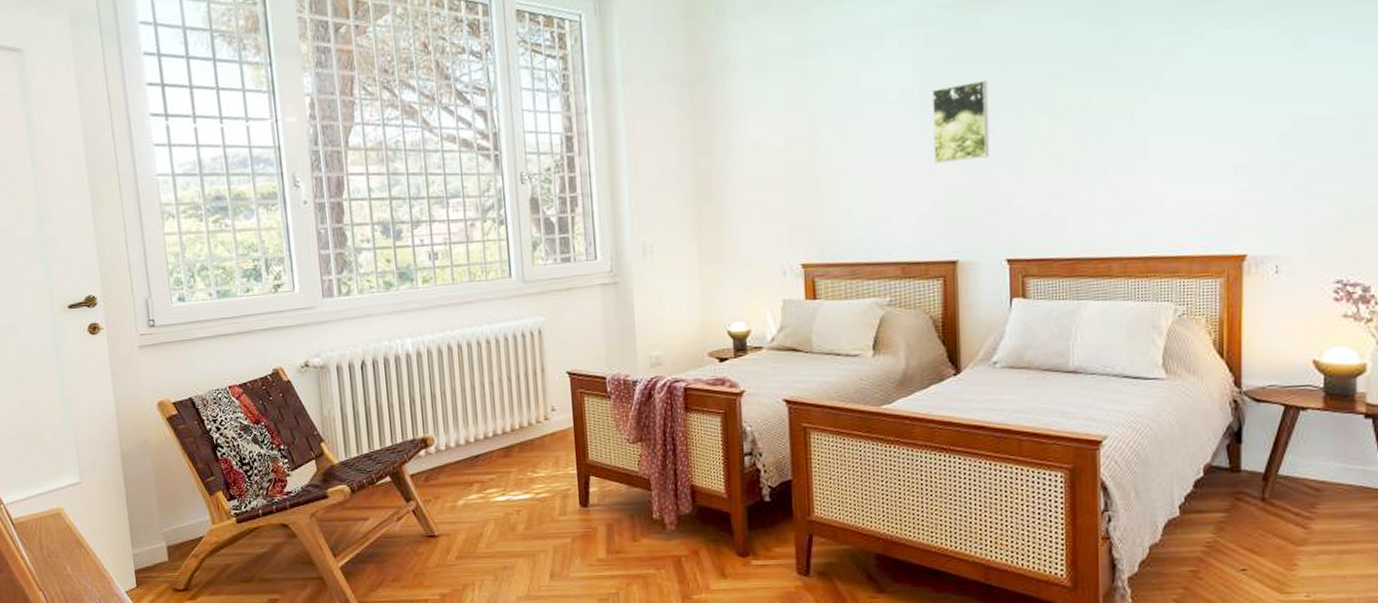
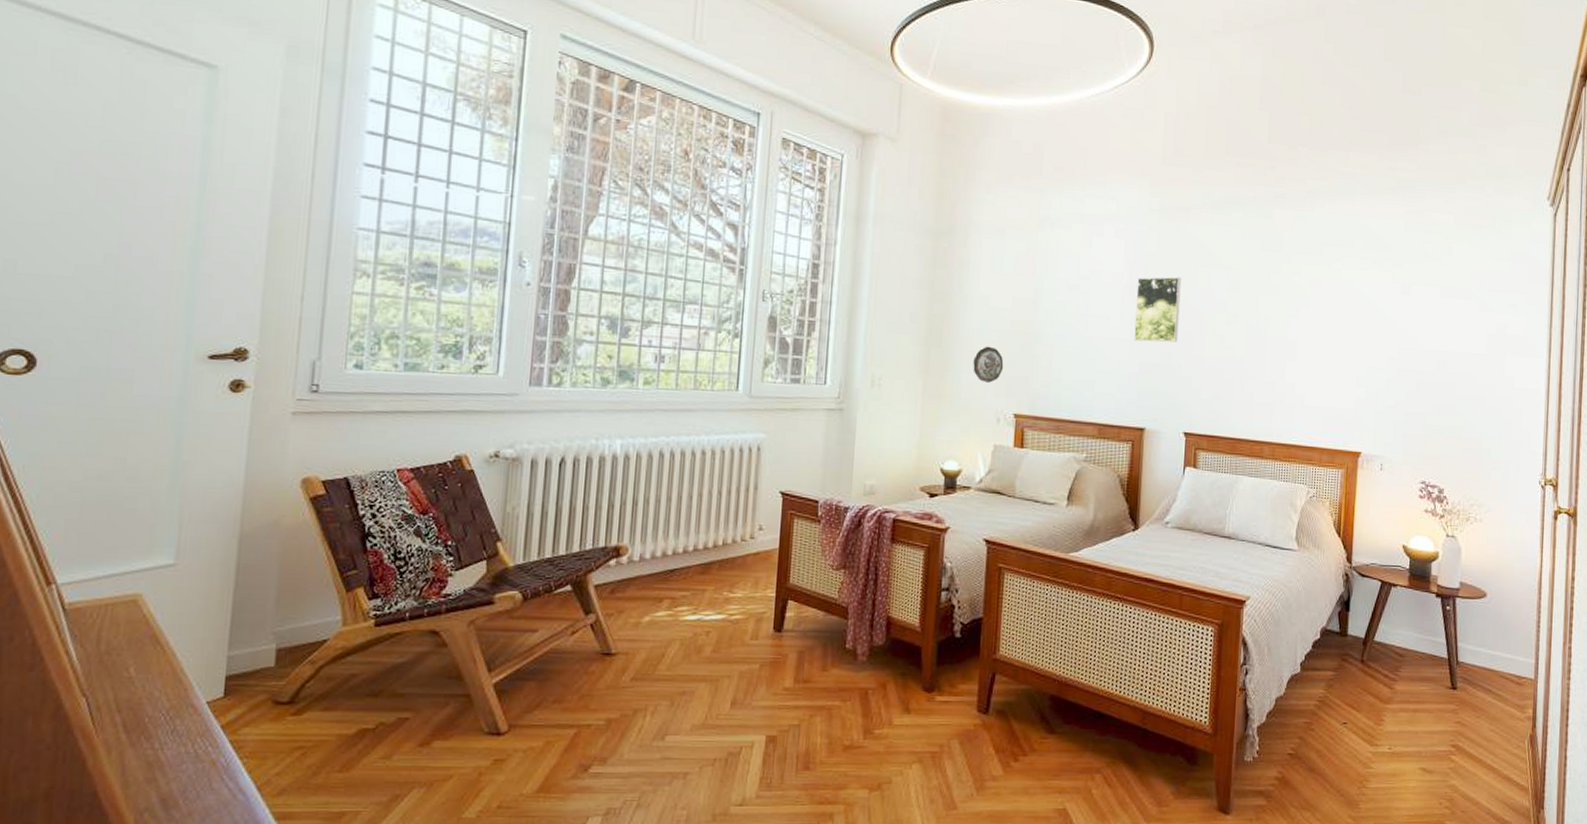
decorative plate: none [749,194,784,235] -> present [973,346,1004,383]

